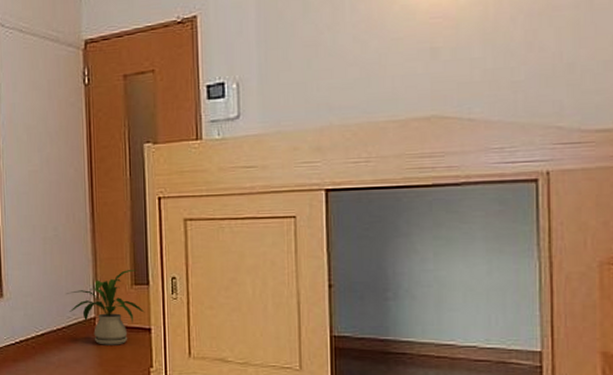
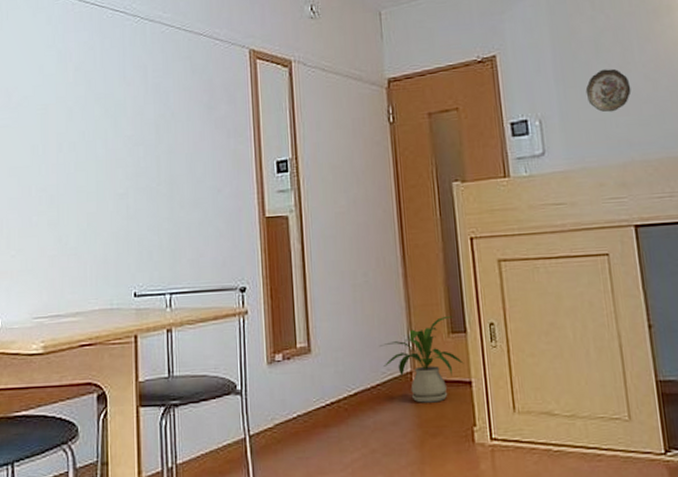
decorative plate: none [288,29,337,76] -> present [585,68,632,113]

